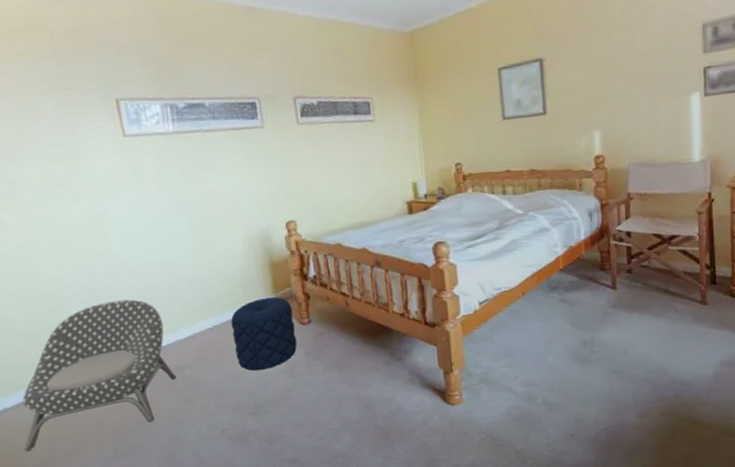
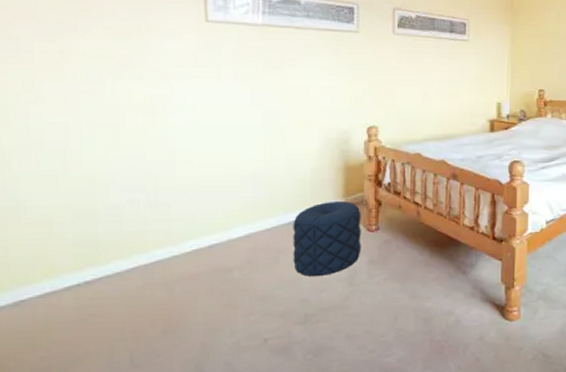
armchair: present [22,299,177,452] -> none [13,192,221,360]

